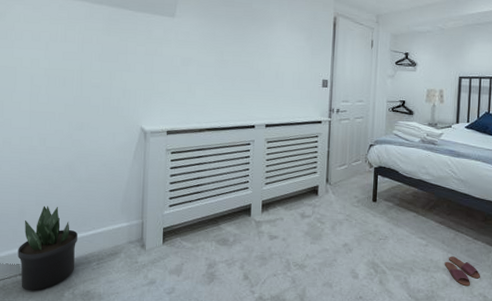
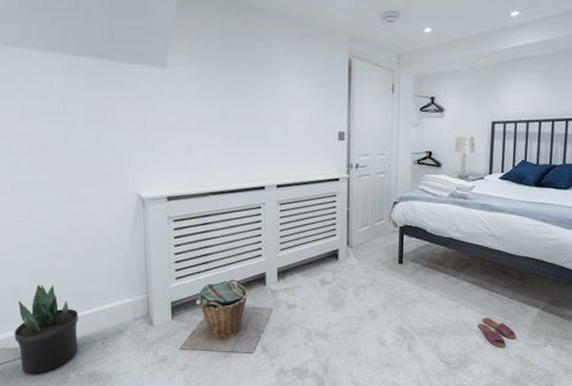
laundry basket: none [168,209,257,280] -> present [179,279,274,353]

